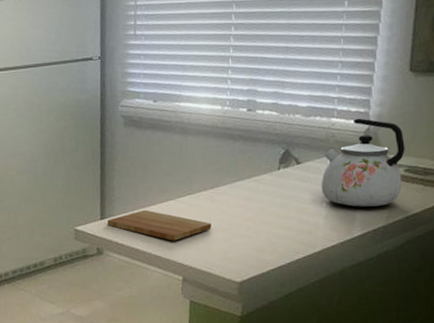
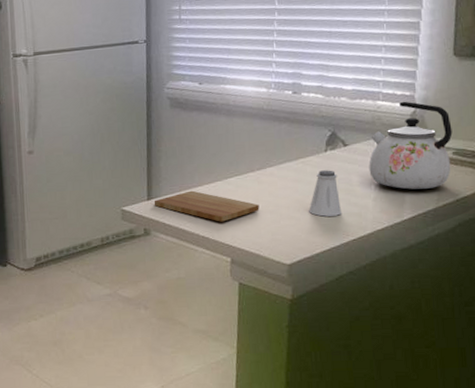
saltshaker: none [260,188,292,235] -> present [309,170,341,217]

